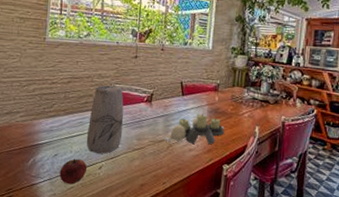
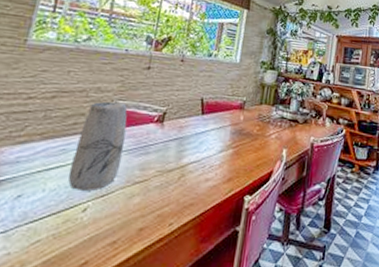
fruit: present [59,158,87,185] -> none [20,199,65,237]
candle holder: present [162,113,225,145] -> none [173,135,249,173]

